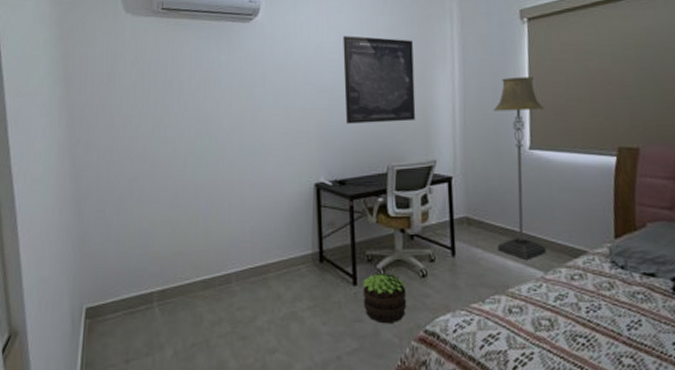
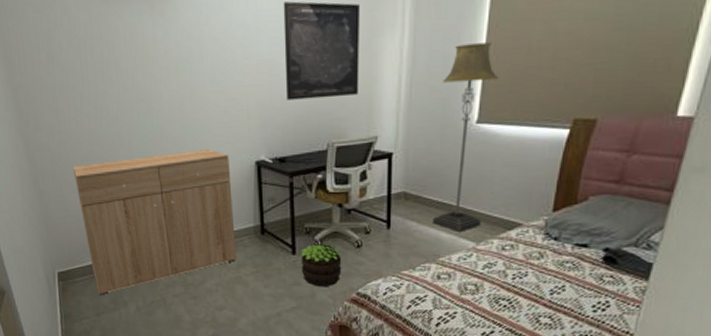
dresser: none [120,171,292,337] -> present [72,149,236,296]

